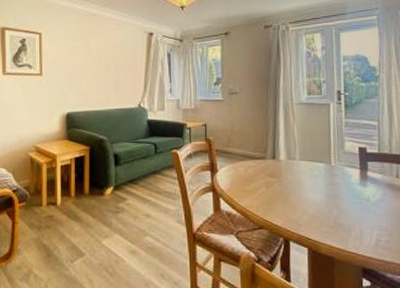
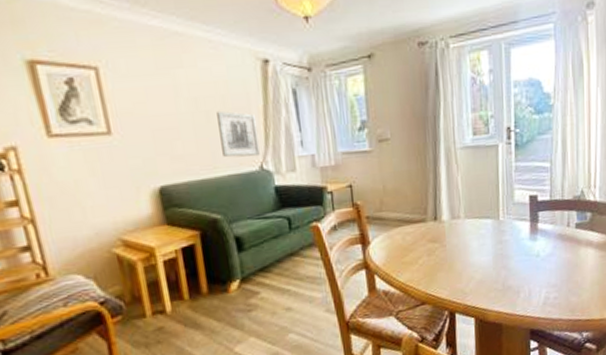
wall art: none [113,65,140,98] -> present [217,111,260,157]

